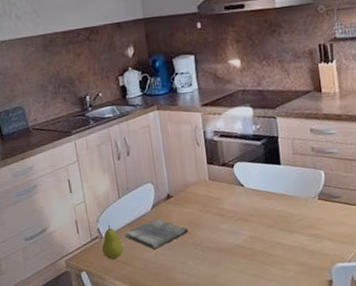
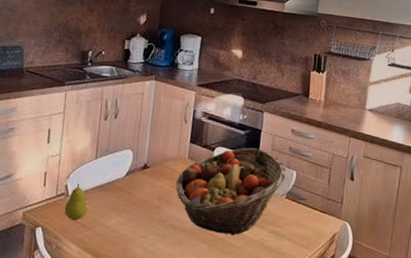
dish towel: present [124,219,189,249] -> none [91,187,157,218]
fruit basket: none [203,155,315,247] -> present [176,148,287,236]

